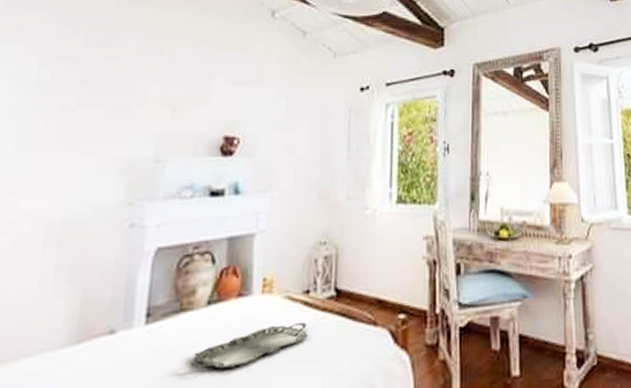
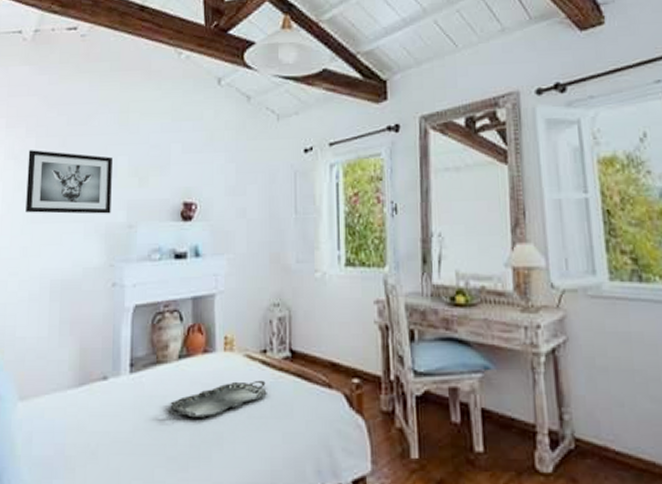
wall art: none [18,71,140,146] -> present [26,150,112,214]

